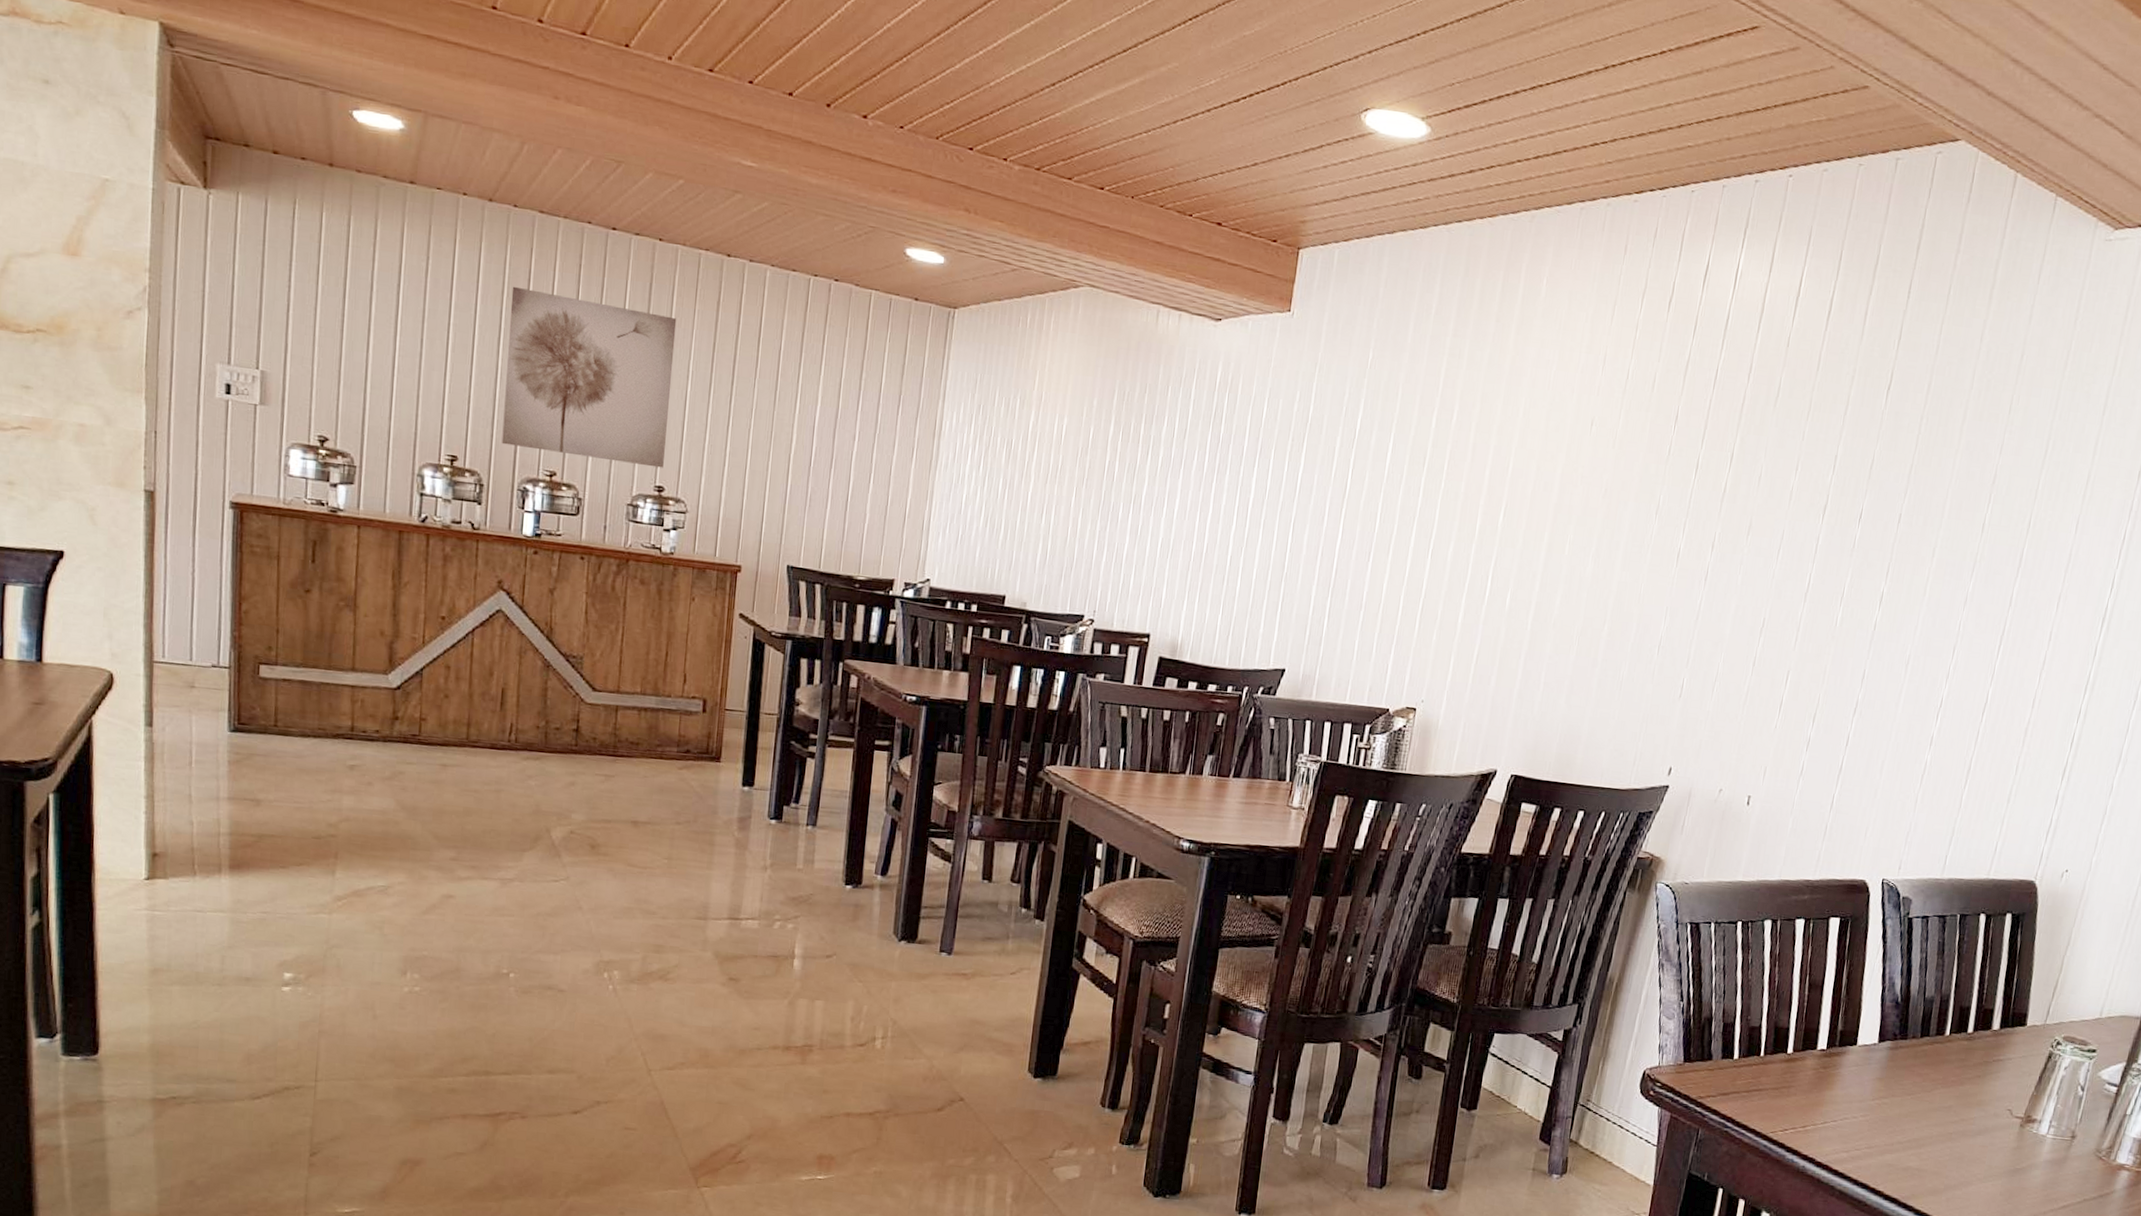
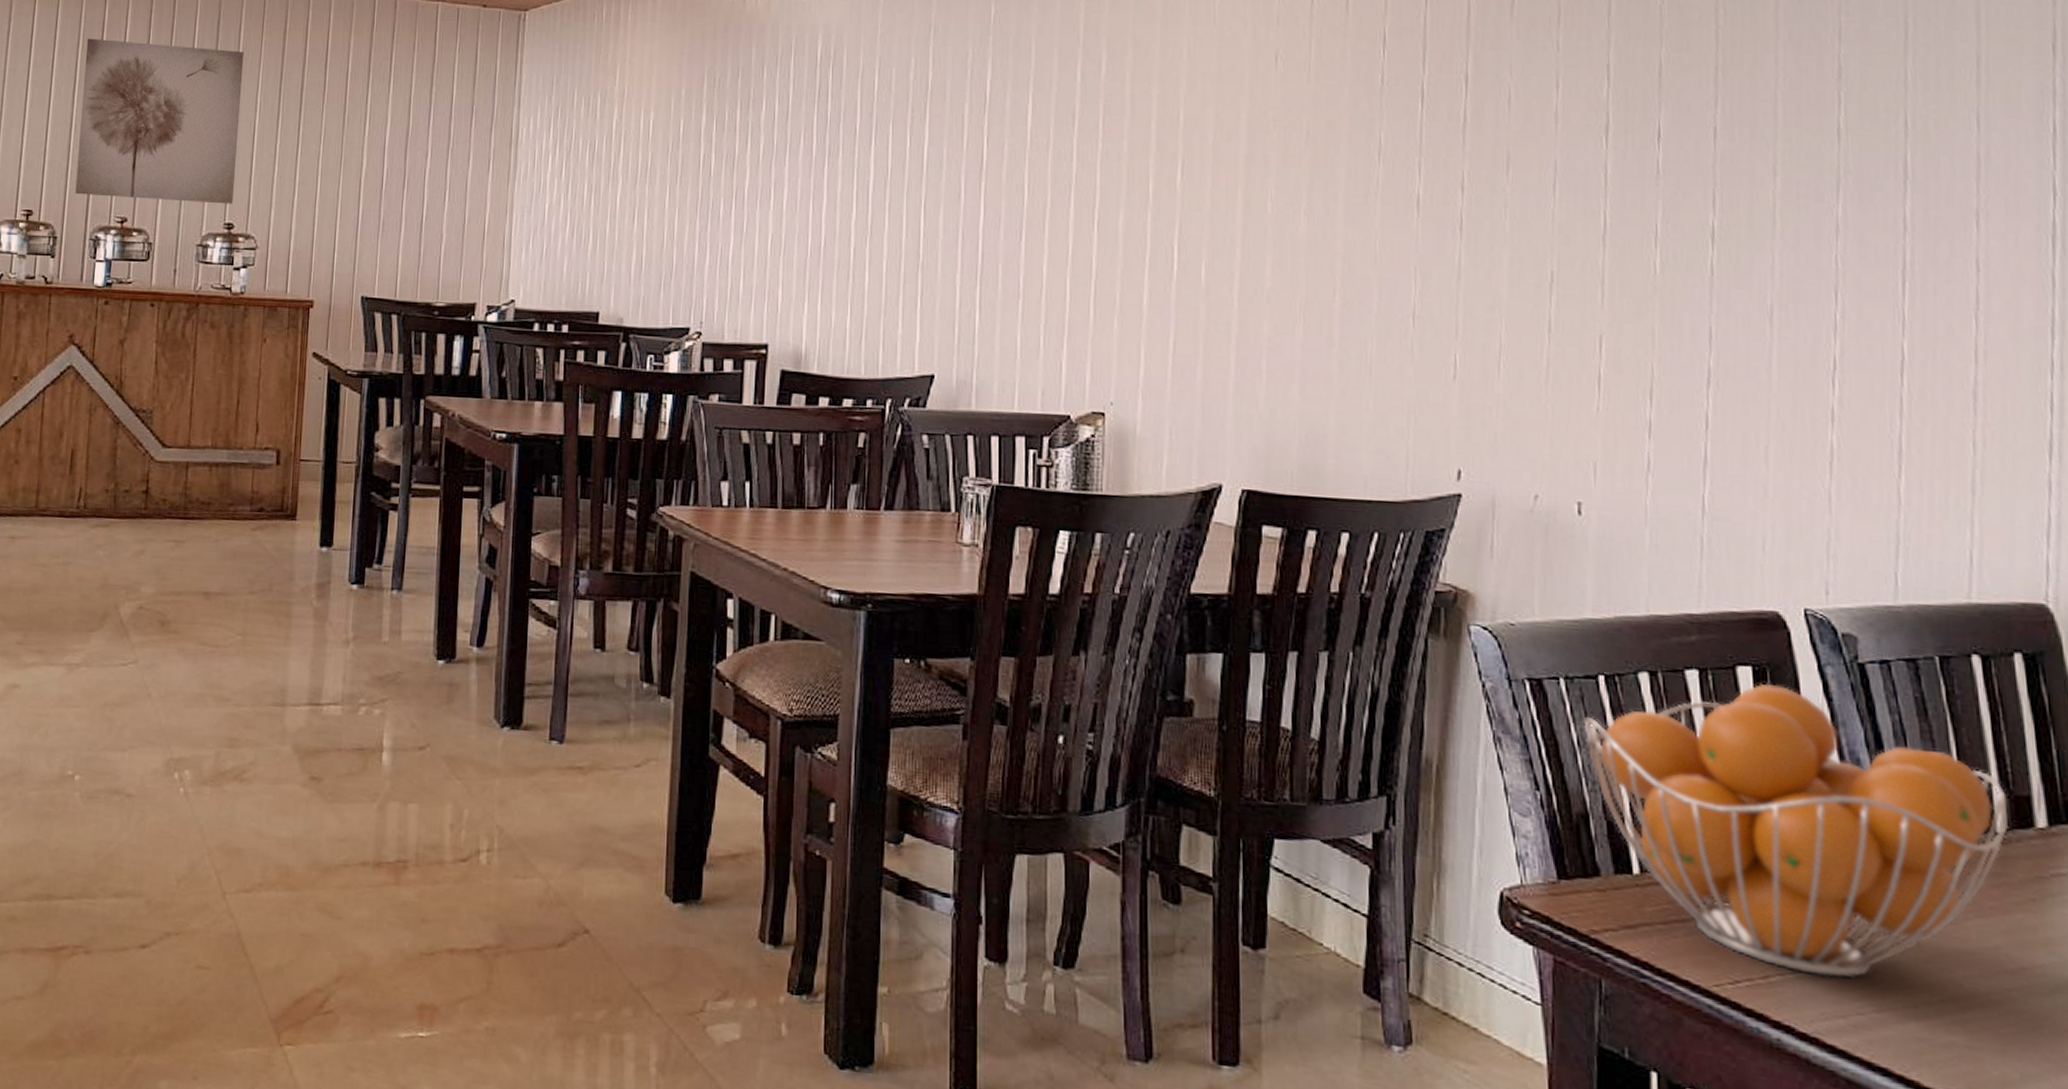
fruit basket: none [1721,930,1980,1127] -> present [1583,683,2010,979]

